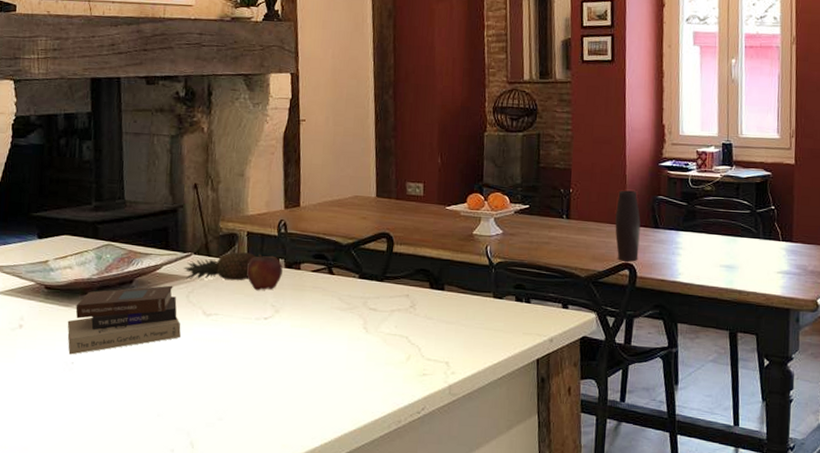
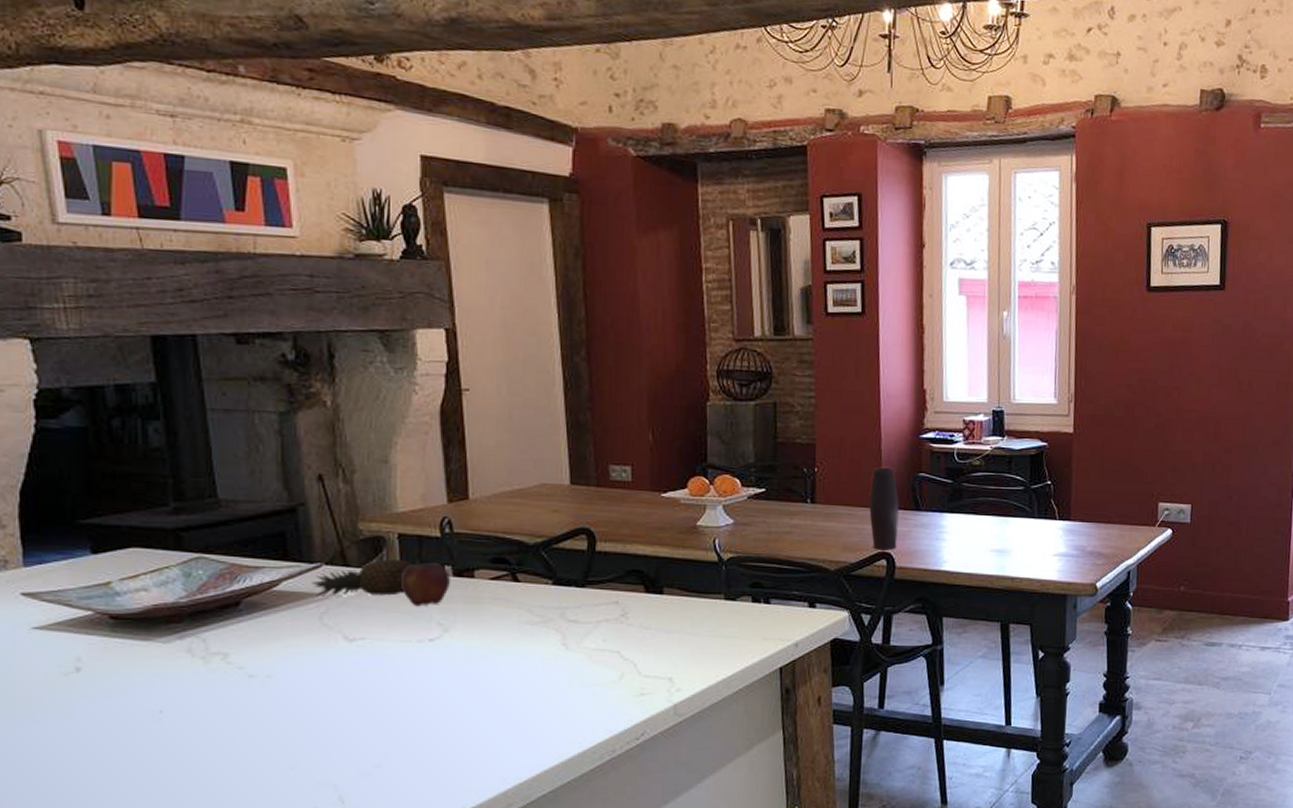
books: present [67,285,181,355] -> none [148,606,314,701]

